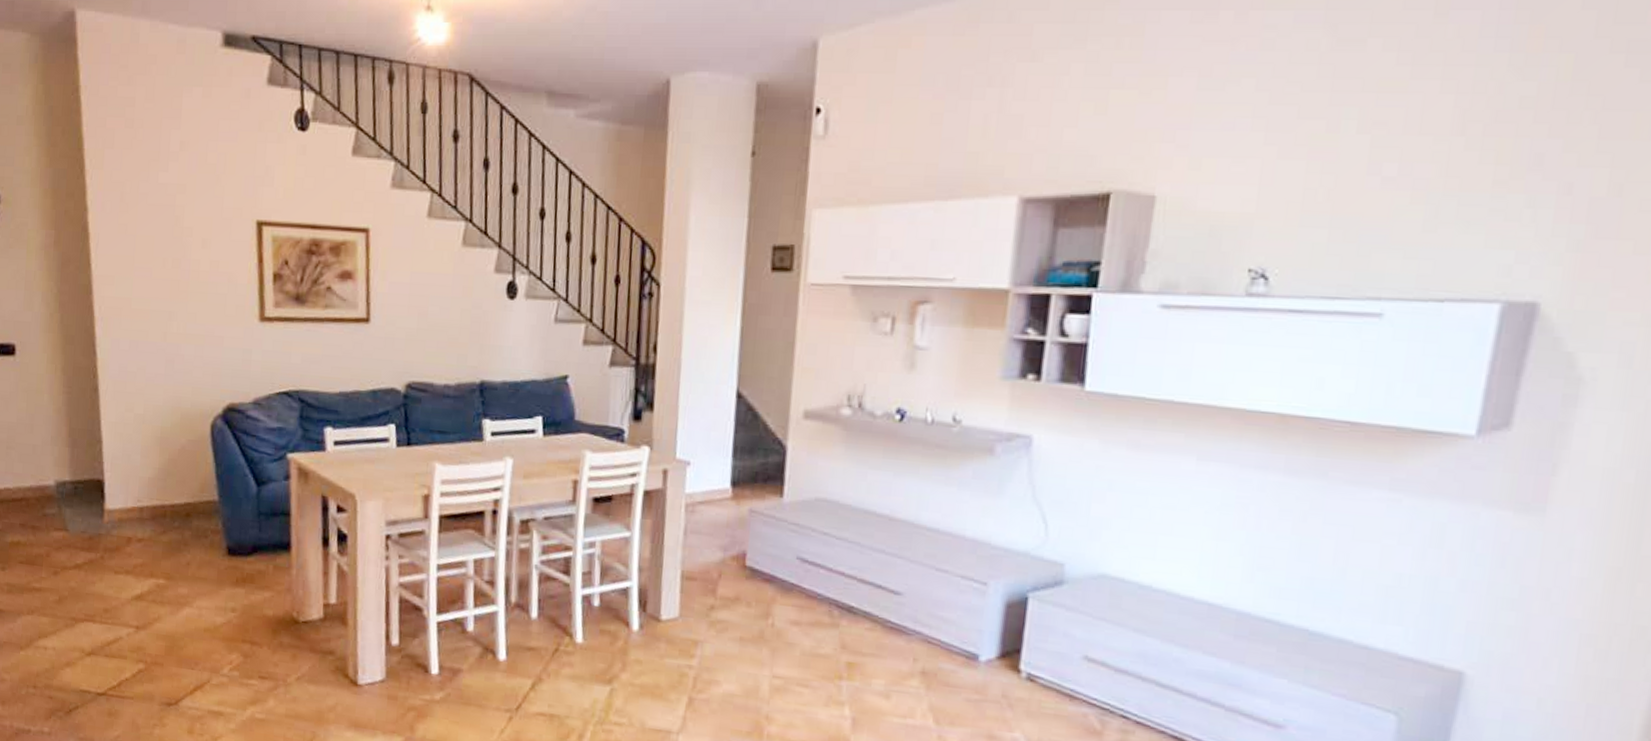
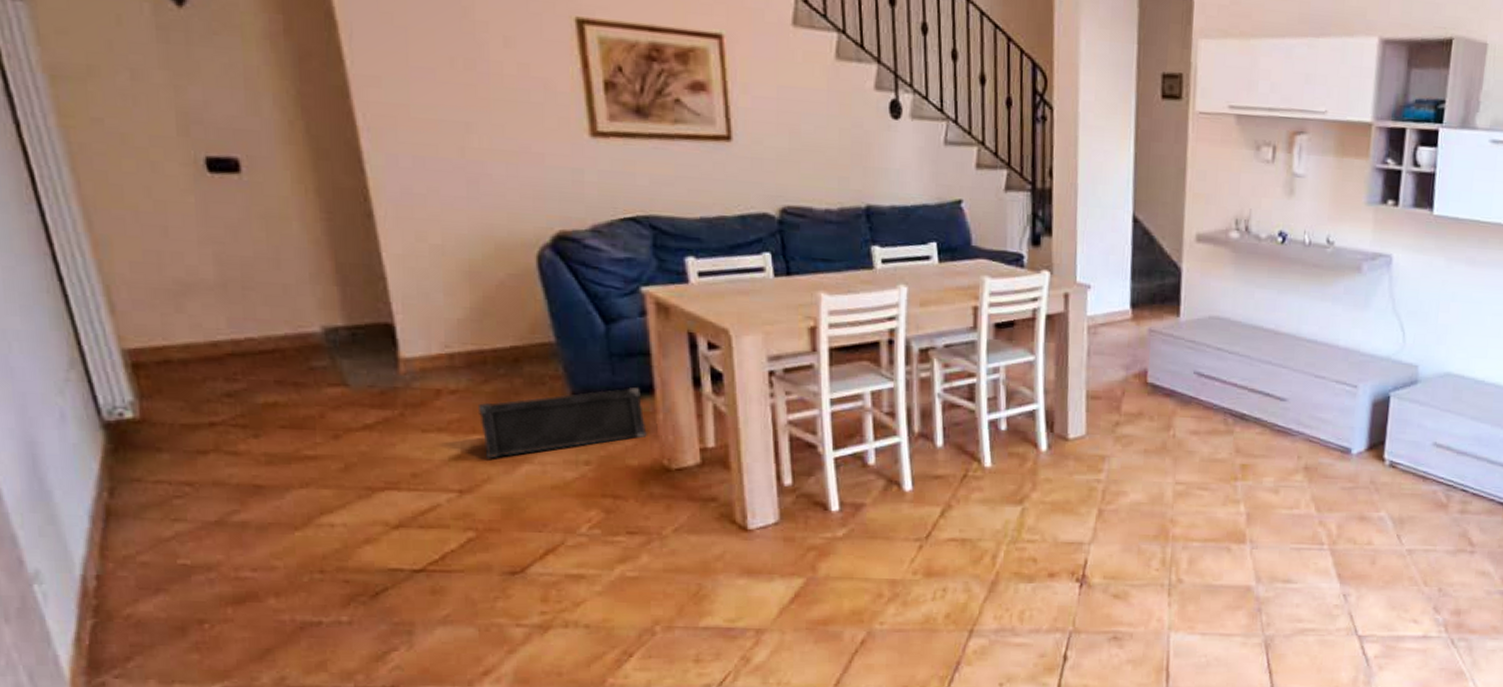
speaker: none [156,543,283,601] -> present [477,386,647,459]

